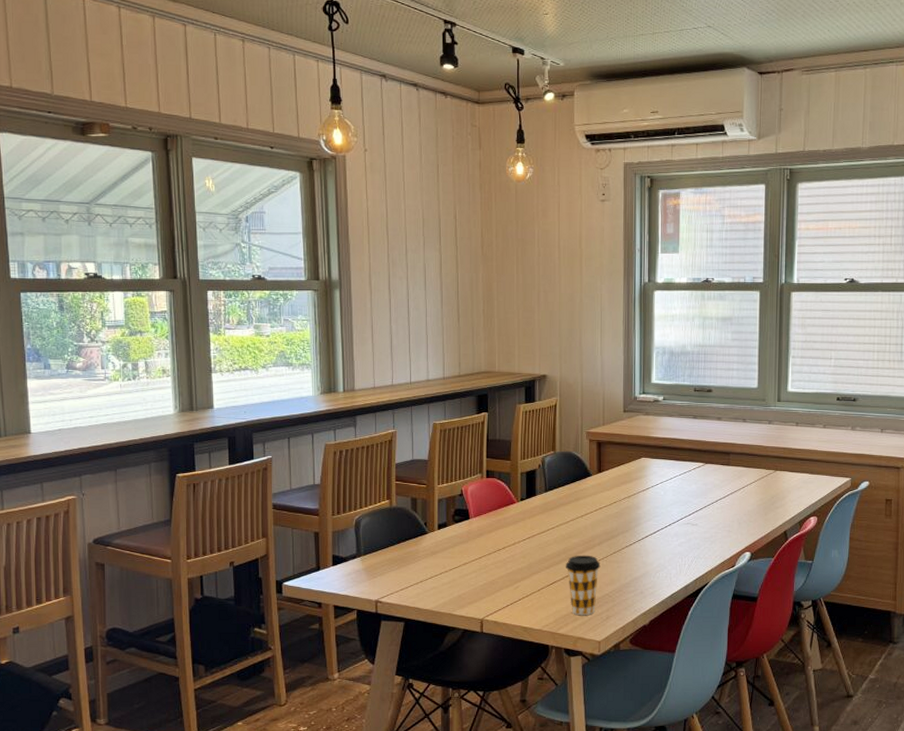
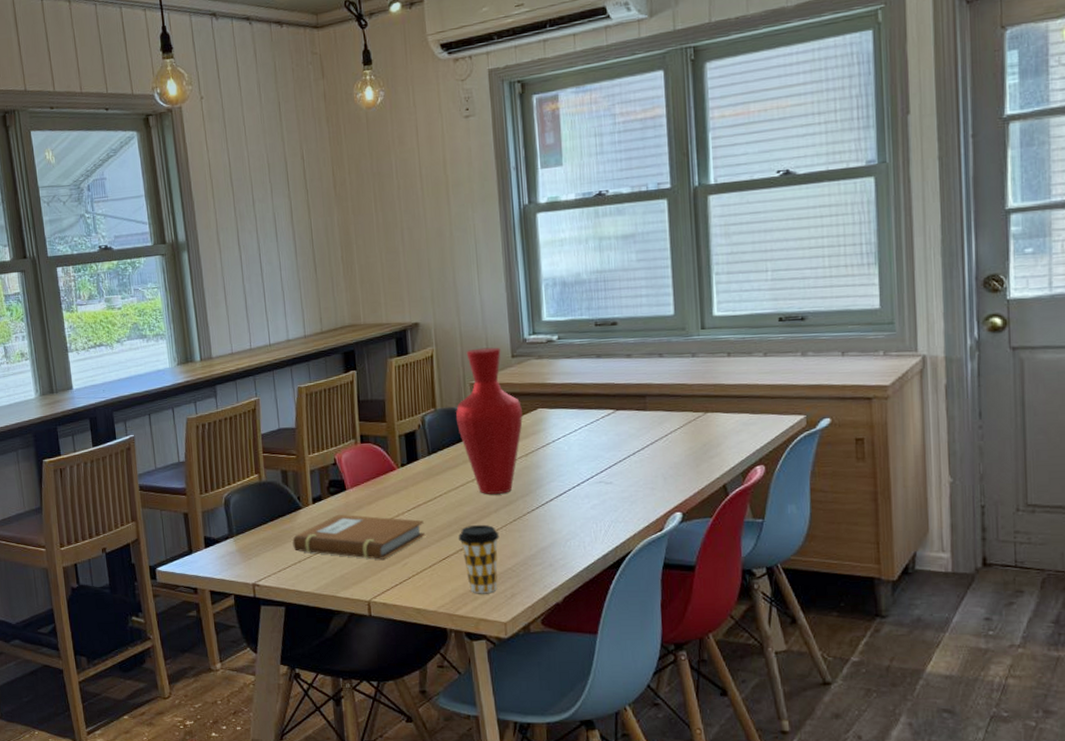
notebook: none [416,540,536,582] -> present [292,514,425,560]
vase: none [571,402,628,529] -> present [455,347,523,494]

